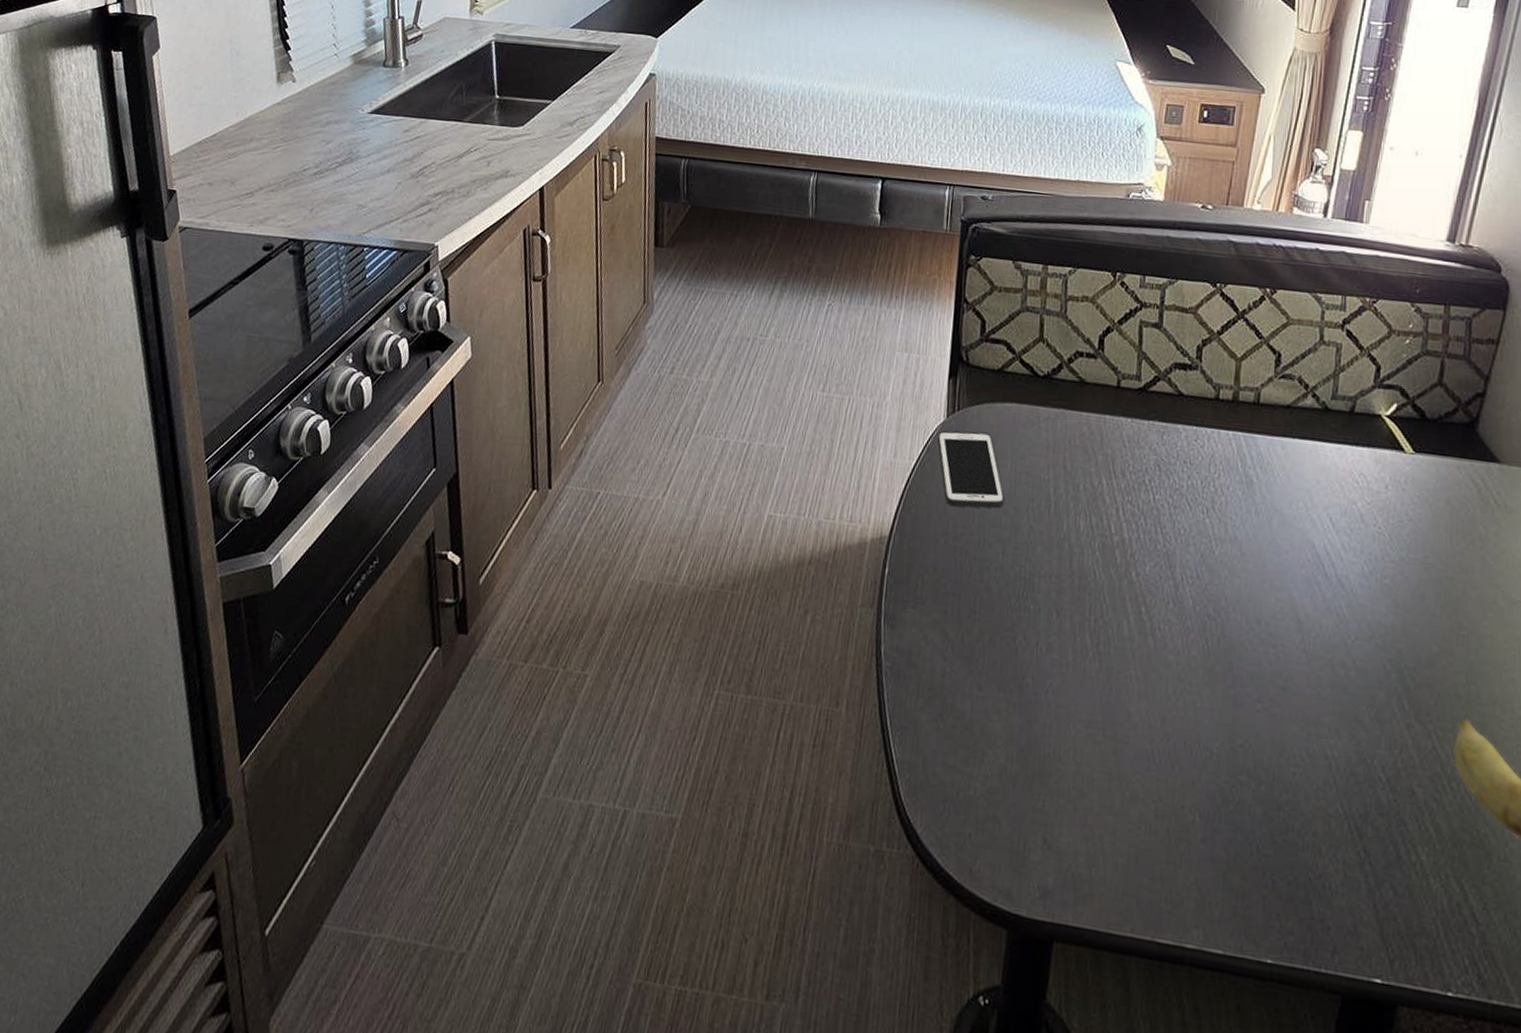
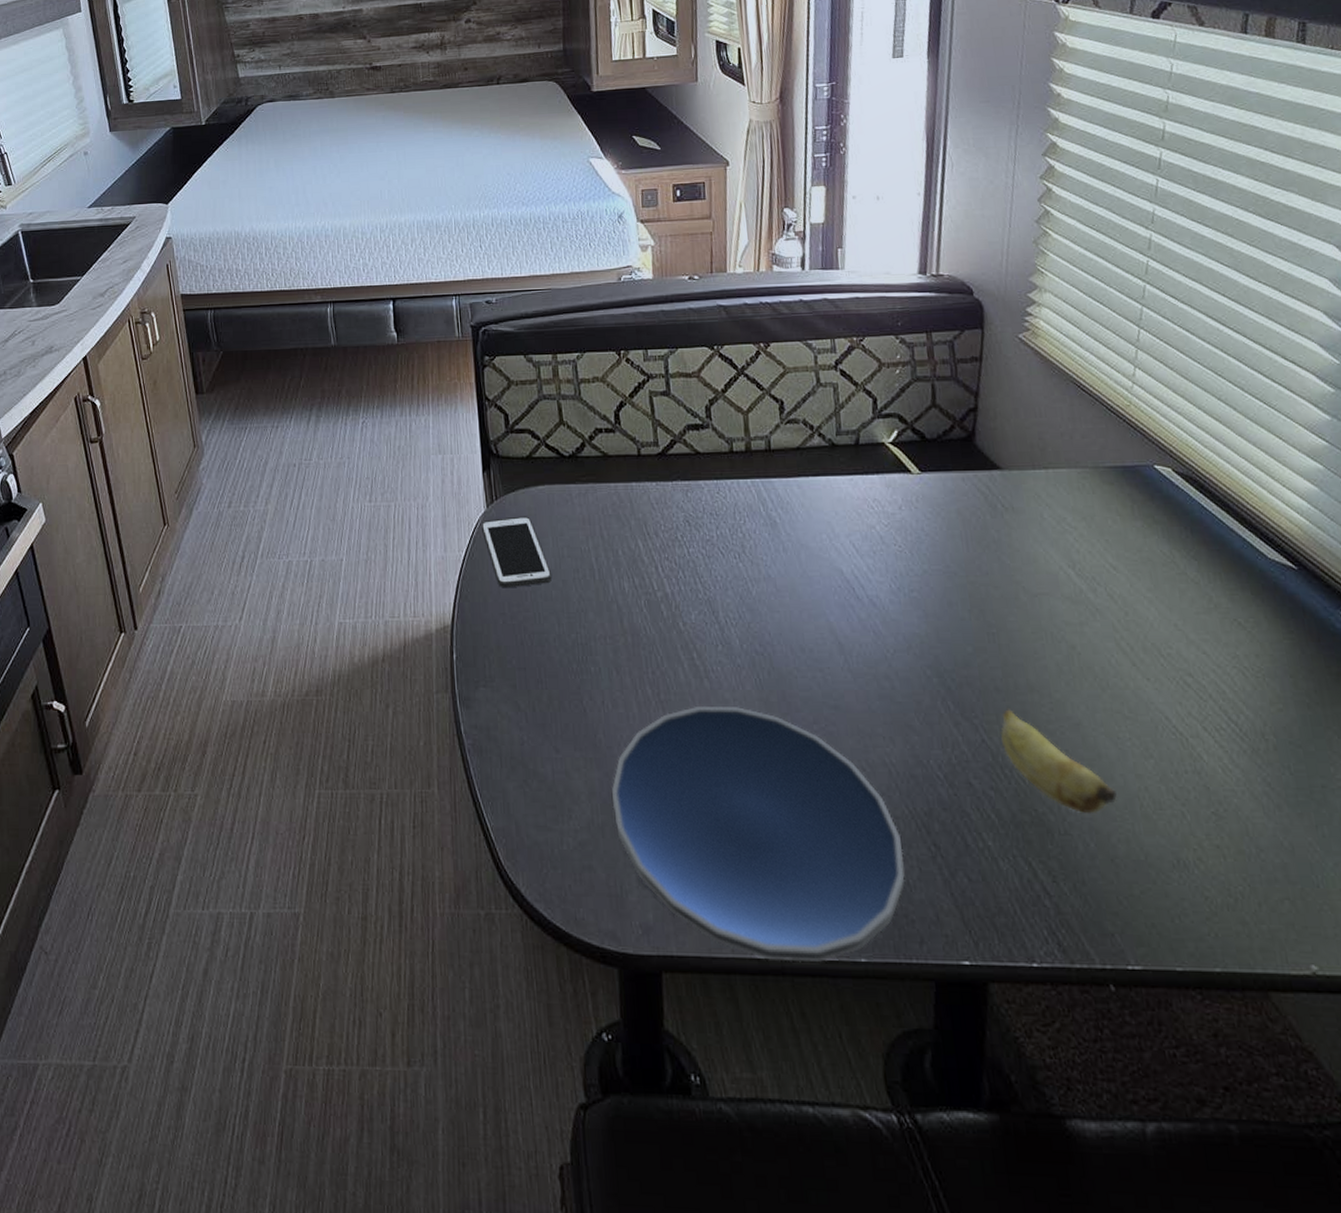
plate: none [1029,664,1330,956] -> present [611,707,905,963]

